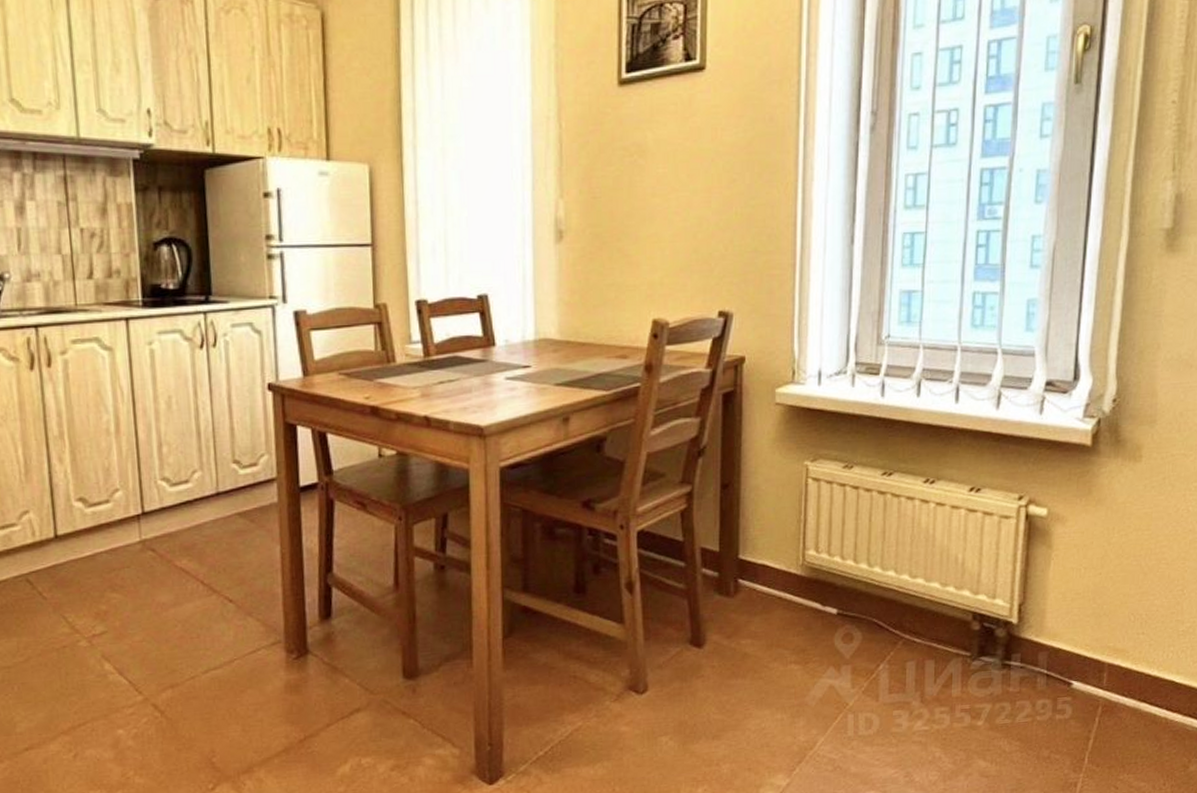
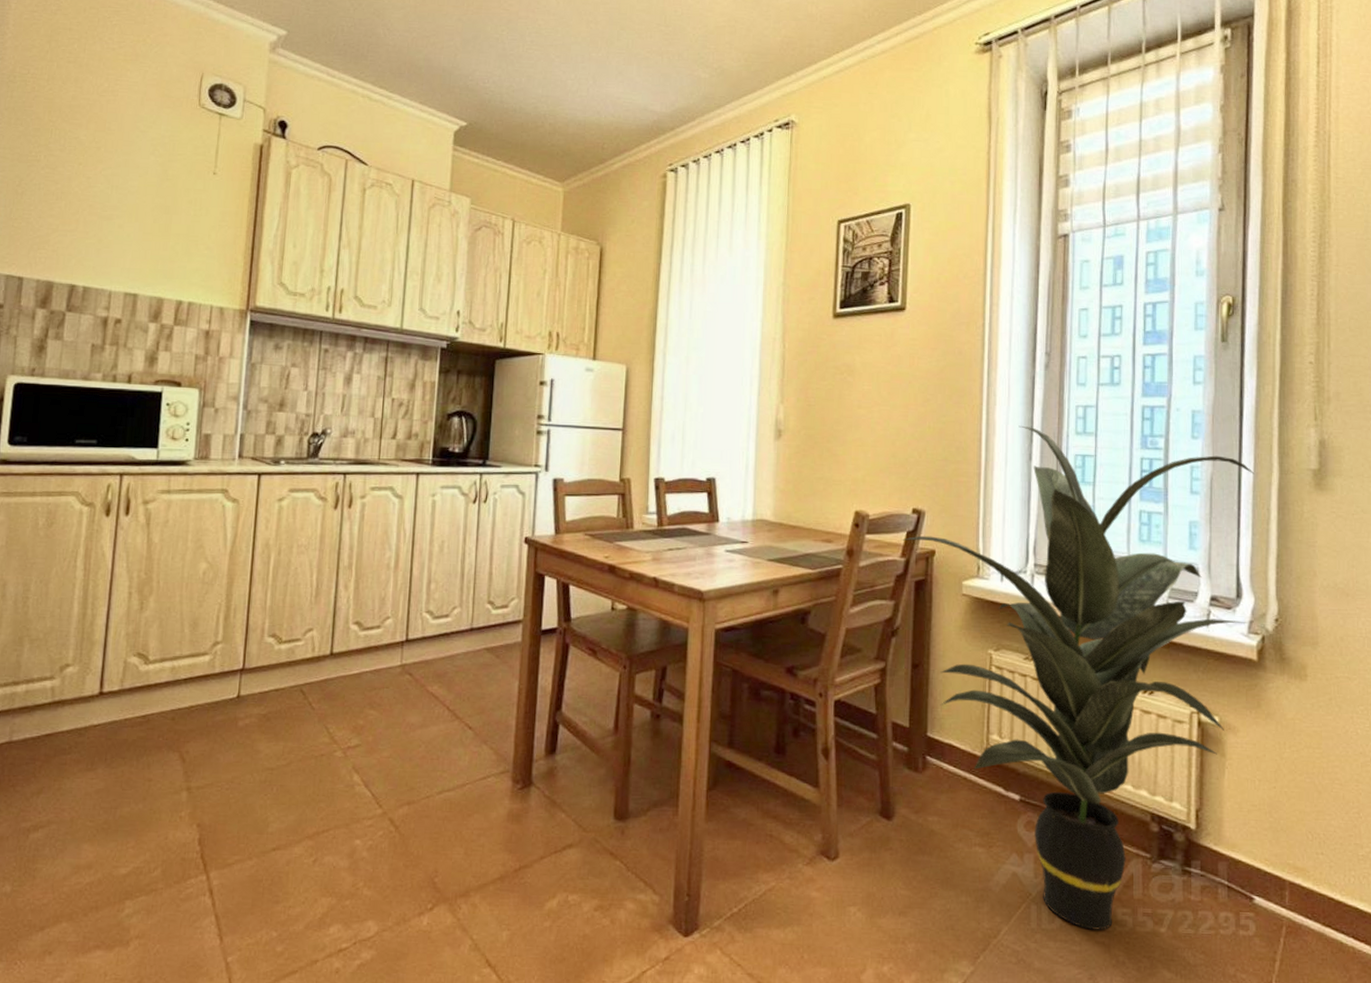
indoor plant: none [707,203,1102,731] -> present [902,425,1255,930]

